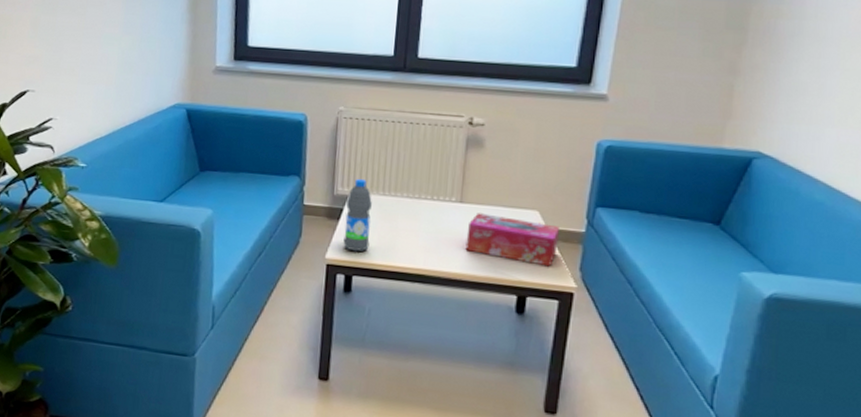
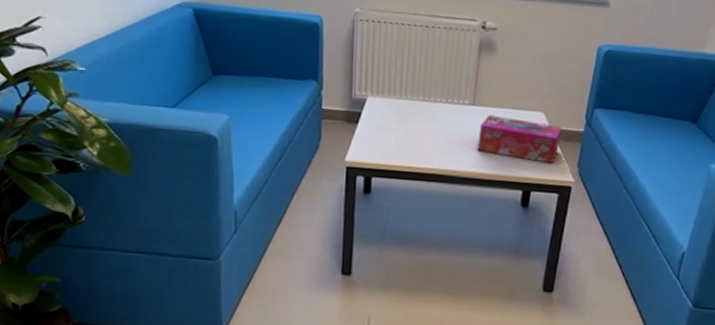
water bottle: present [343,178,372,252] -> none [362,82,389,155]

